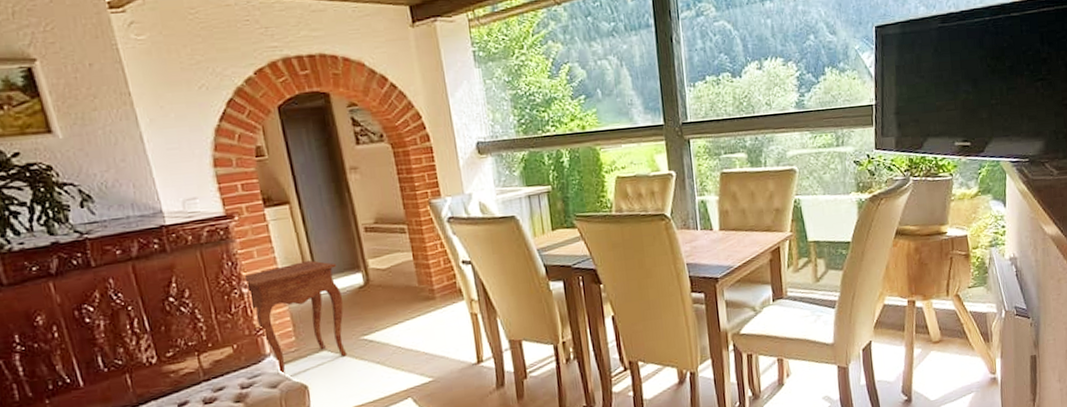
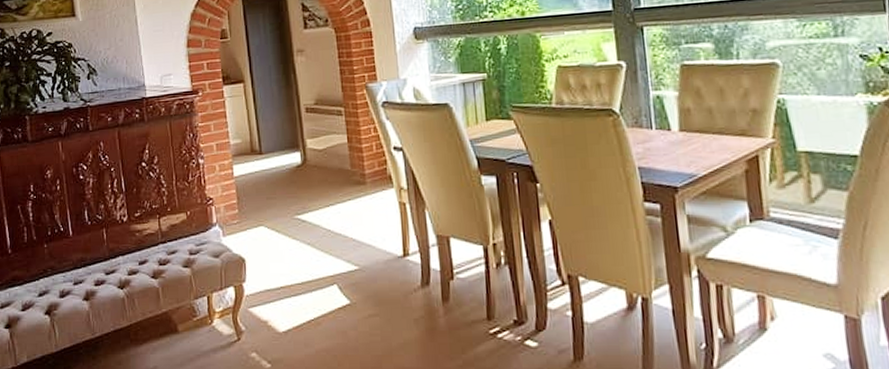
side table: present [246,260,348,375] -> none [203,137,282,246]

